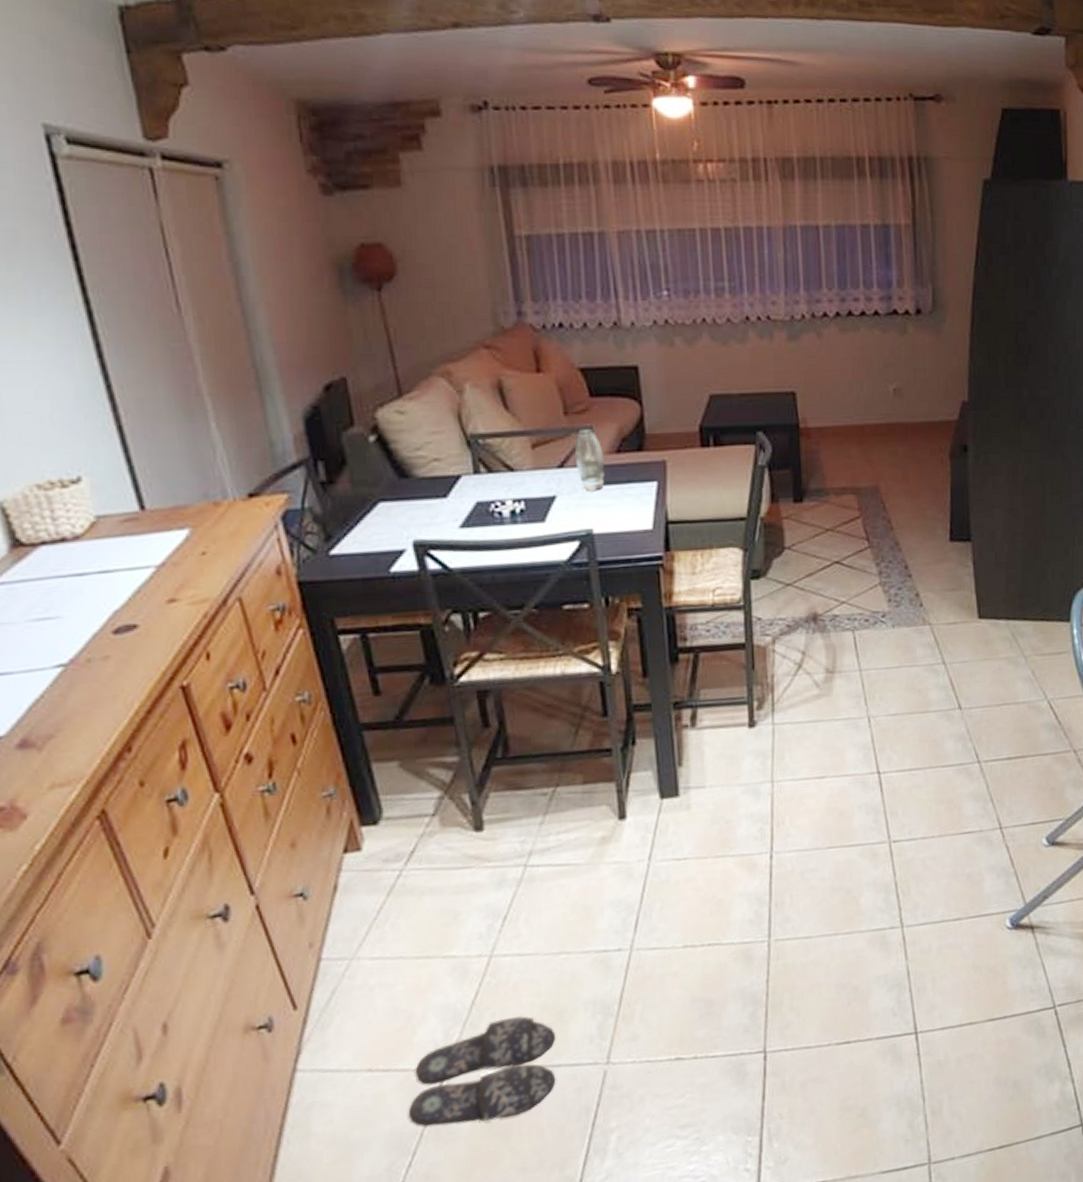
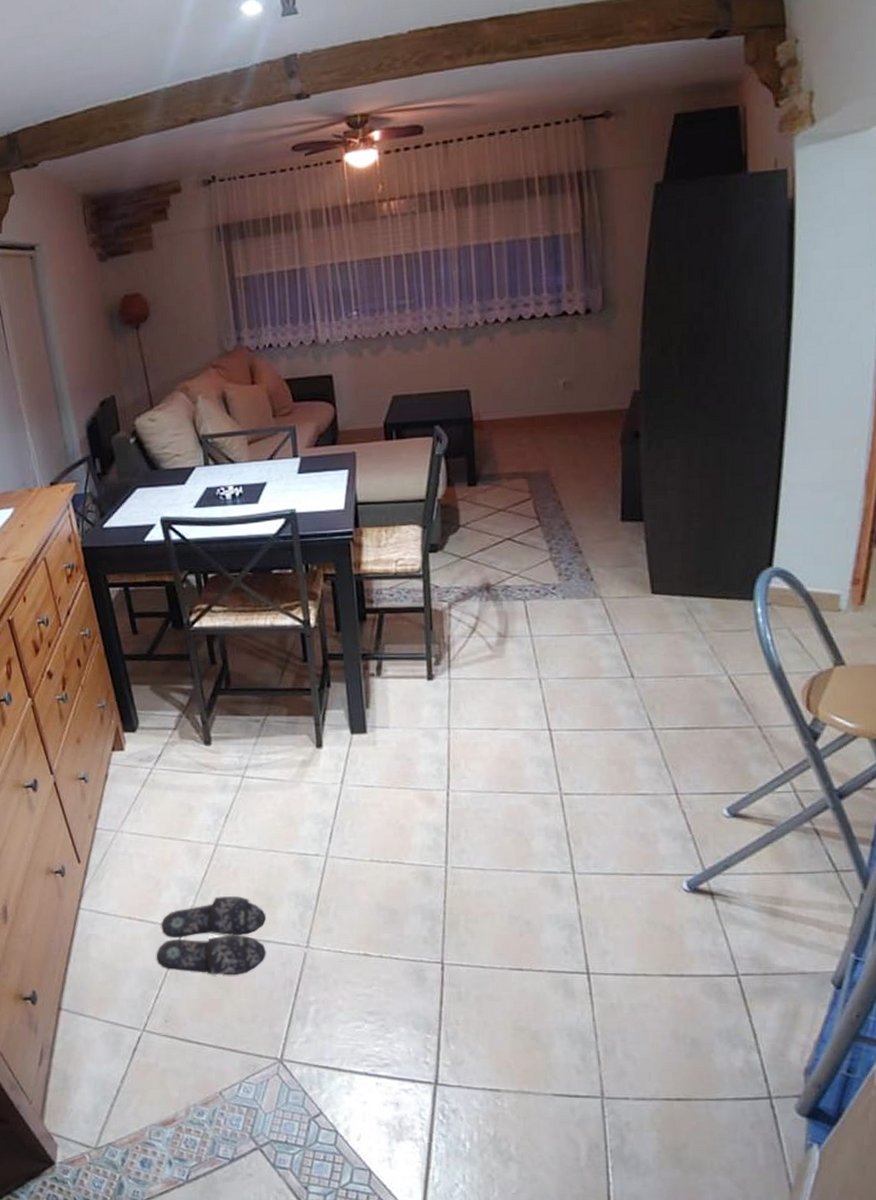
vase: present [575,428,605,492] -> none [281,427,306,479]

